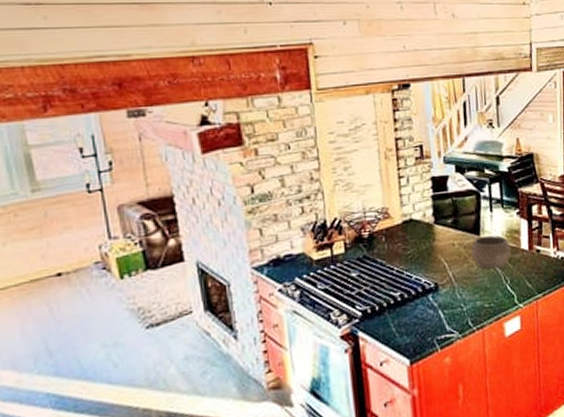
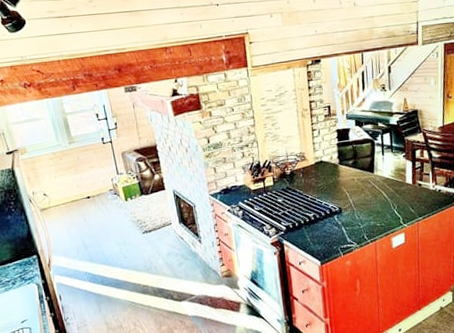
bowl: present [471,235,511,270] -> none [367,173,399,198]

